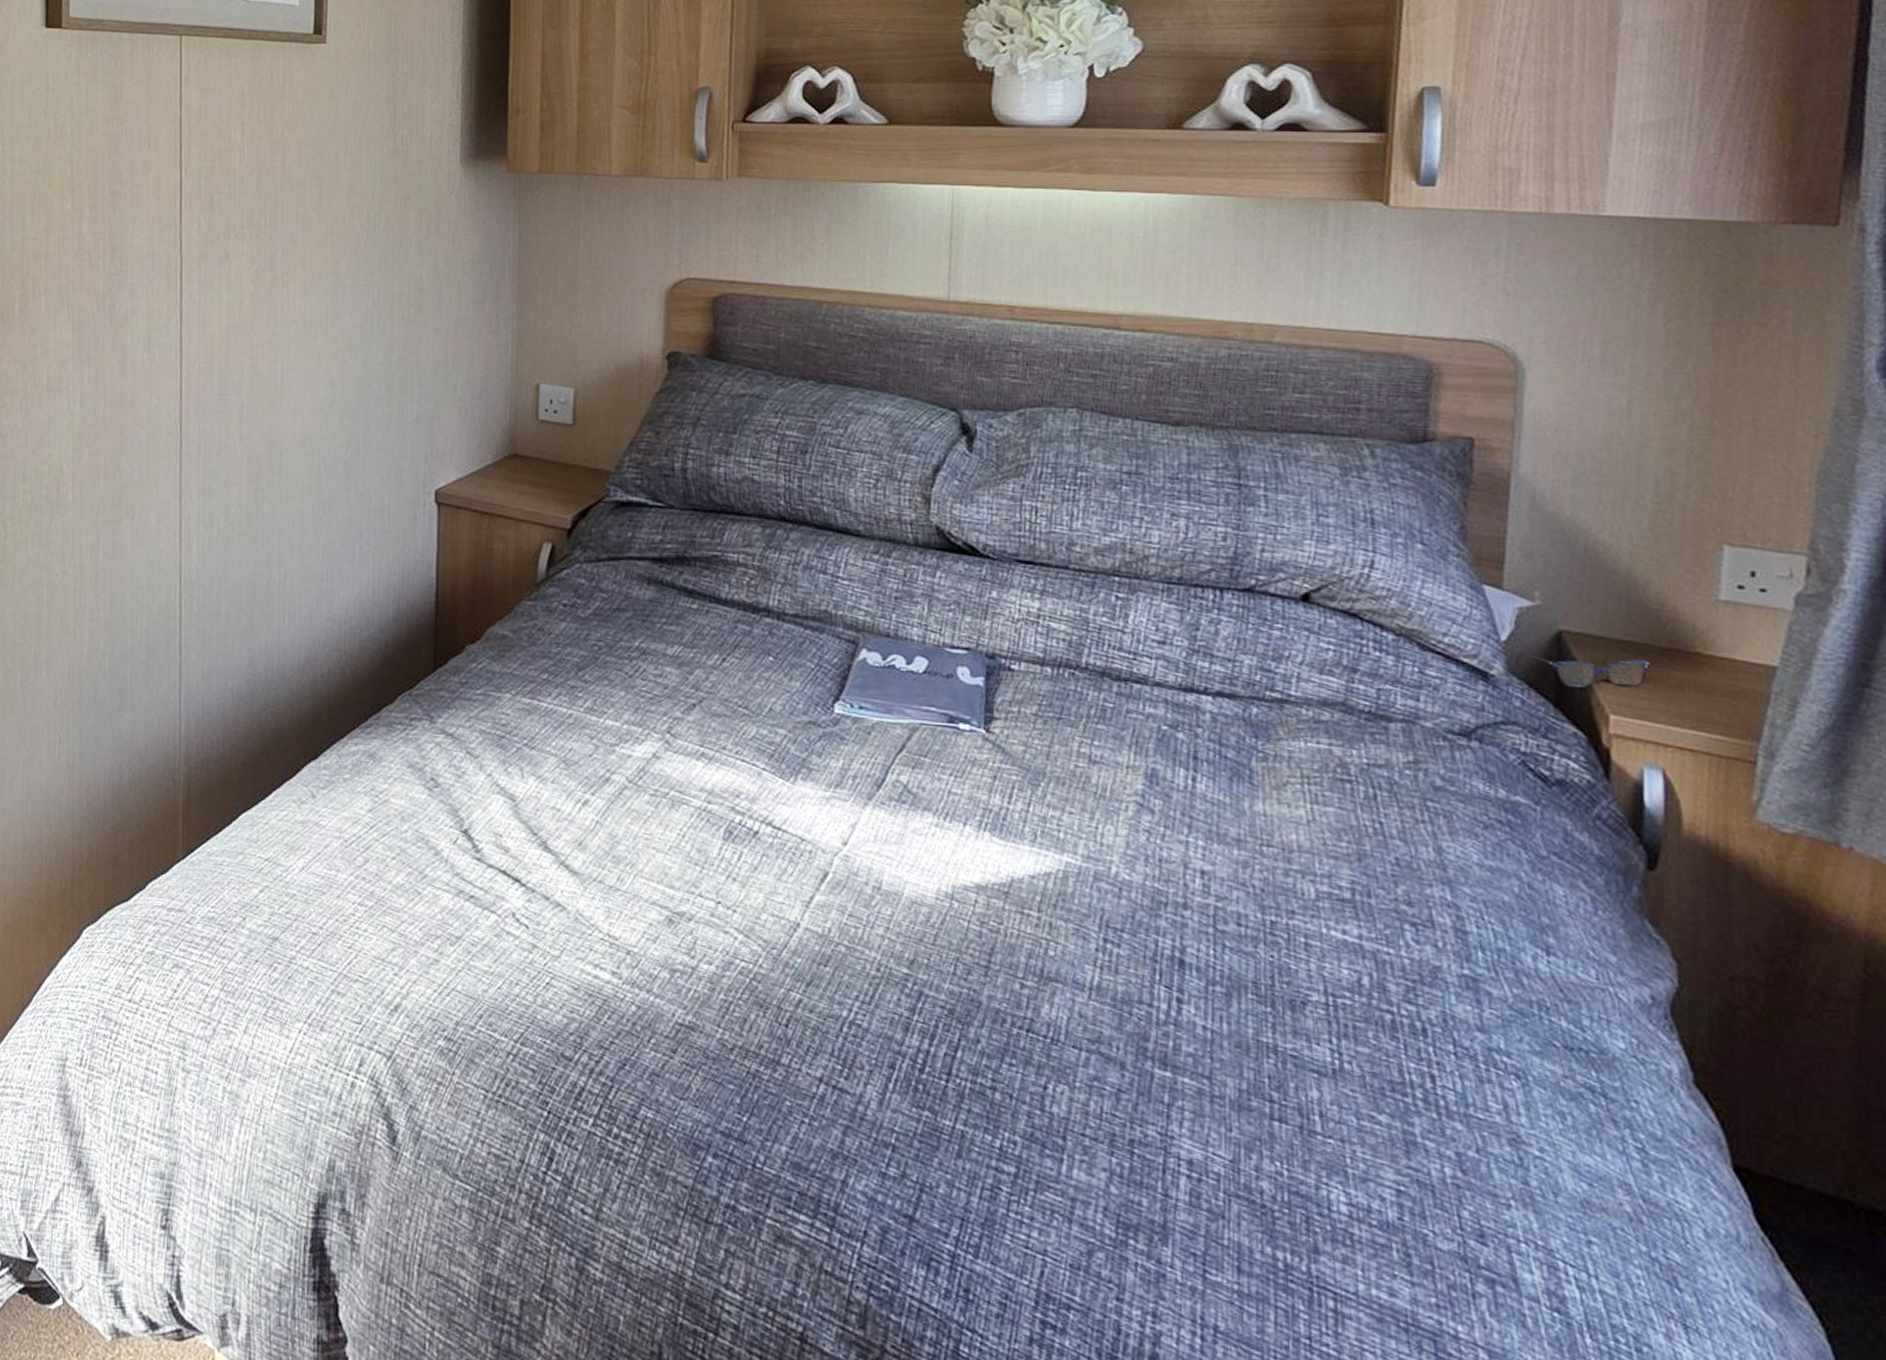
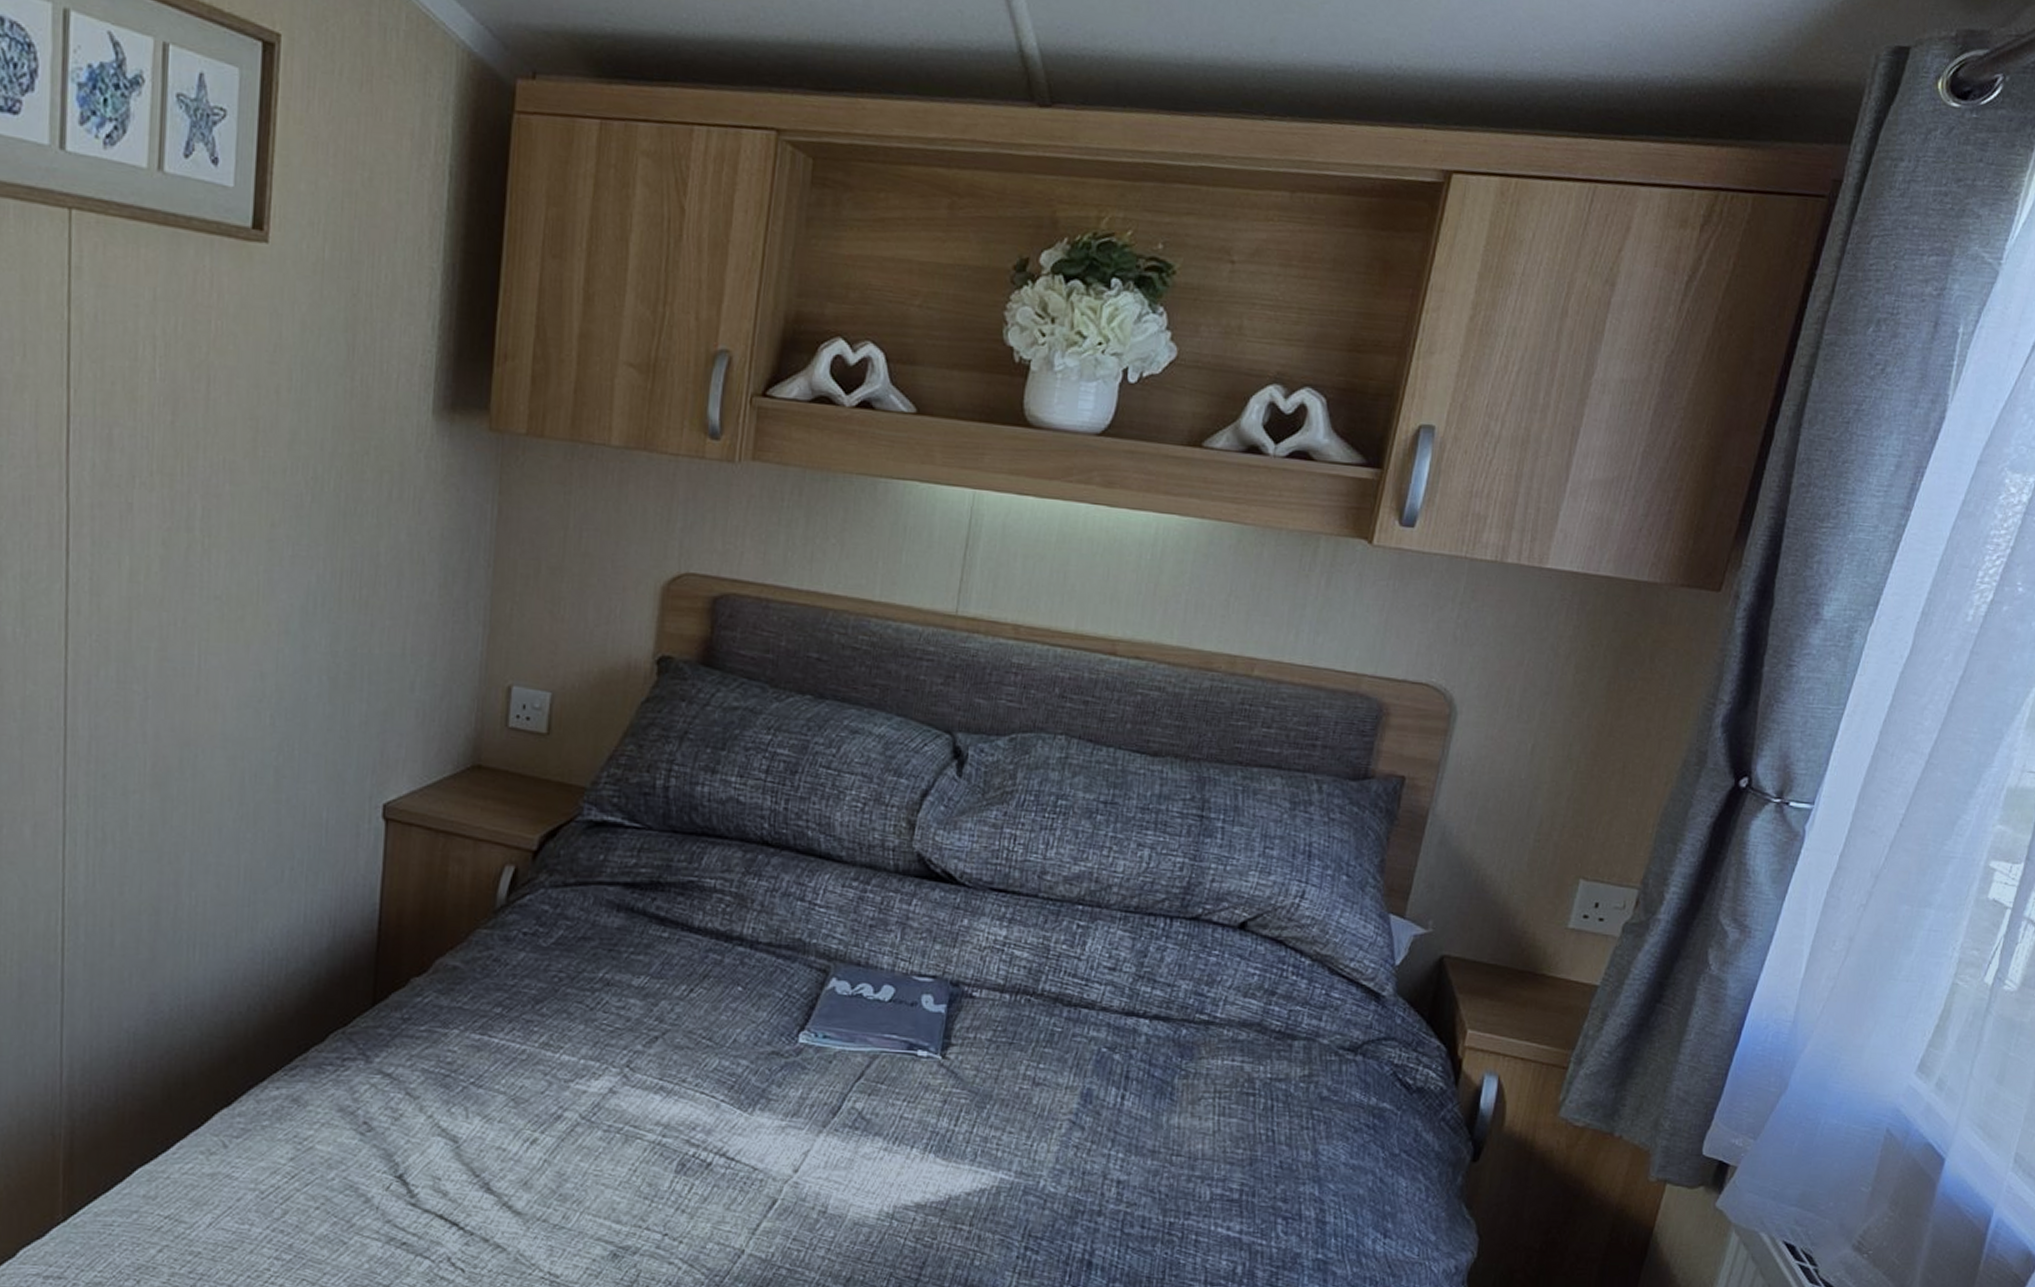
glasses: present [1514,652,1651,689] -> none [1402,975,1506,1007]

